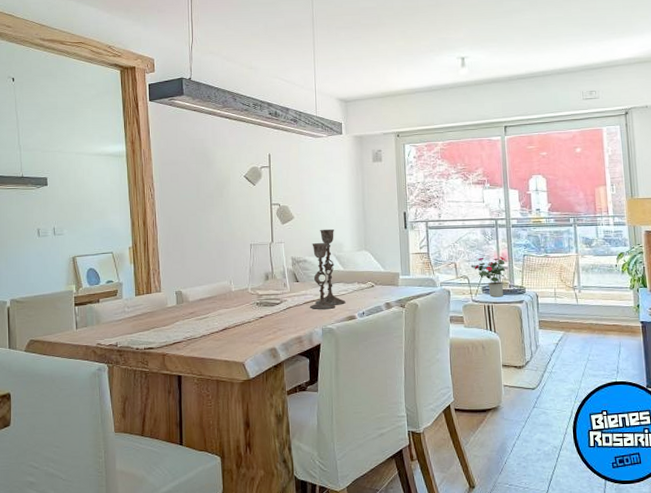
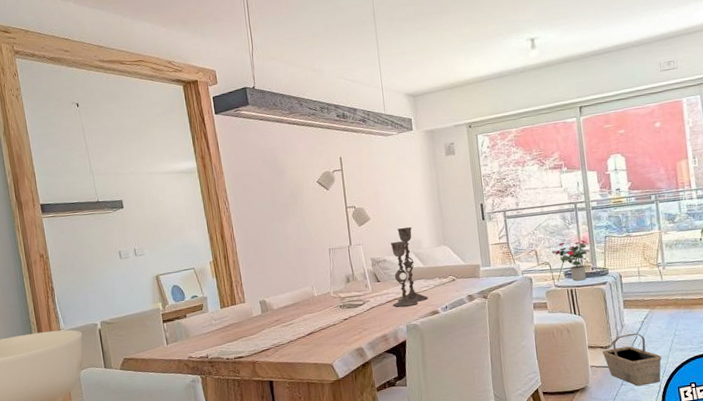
basket: none [516,355,575,410] -> present [602,333,662,386]

